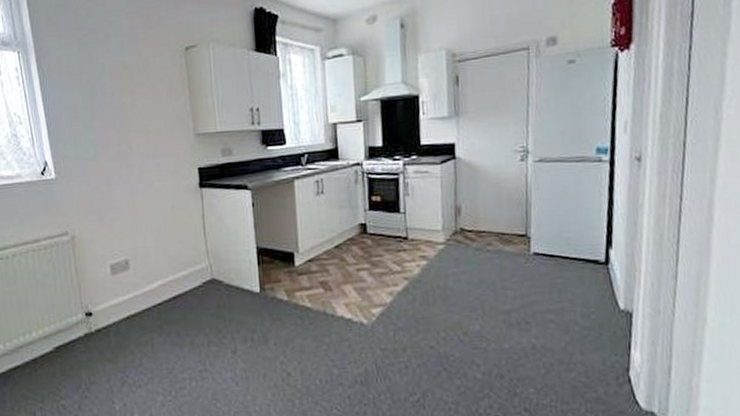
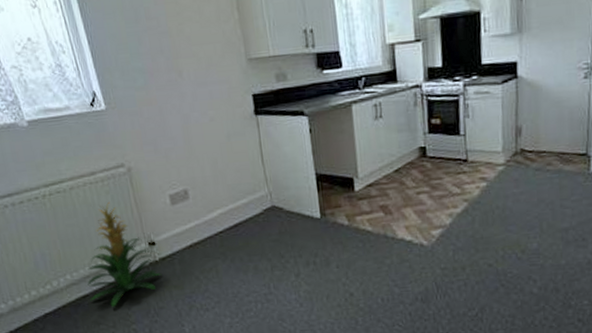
indoor plant: none [20,269,96,380] -> present [87,201,162,307]

